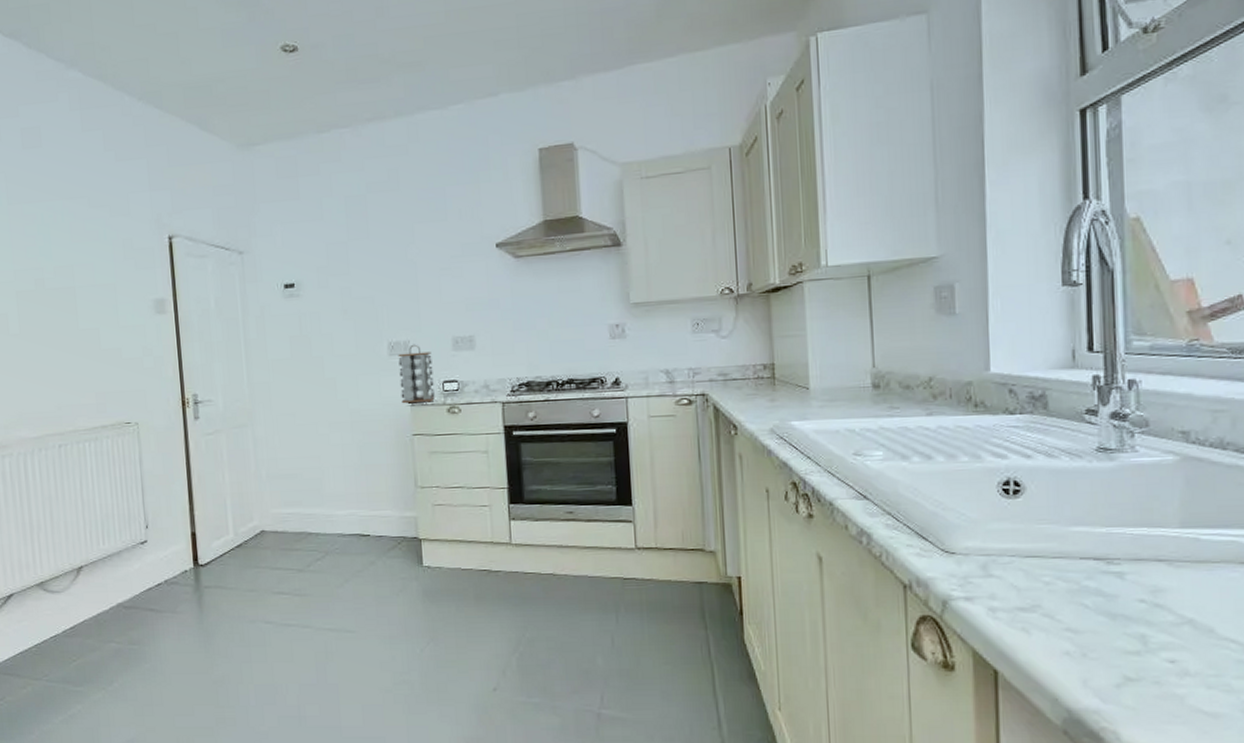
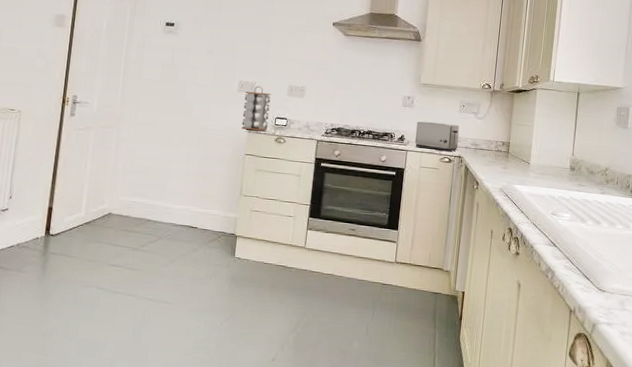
toaster: none [634,352,699,392] -> present [415,121,459,152]

